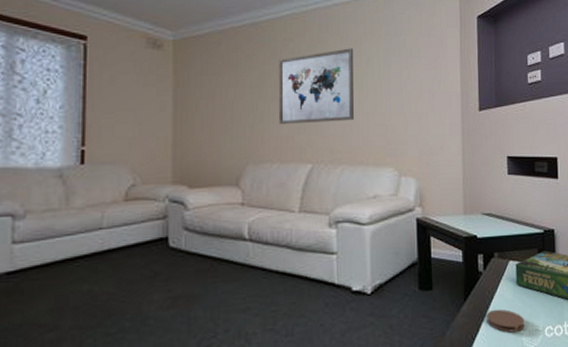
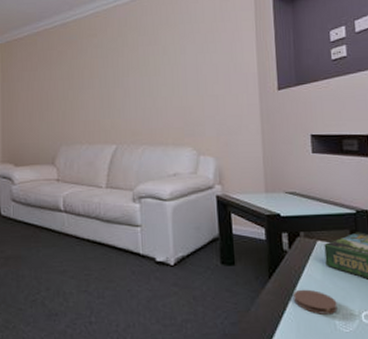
wall art: present [278,48,354,125] -> none [84,39,153,111]

